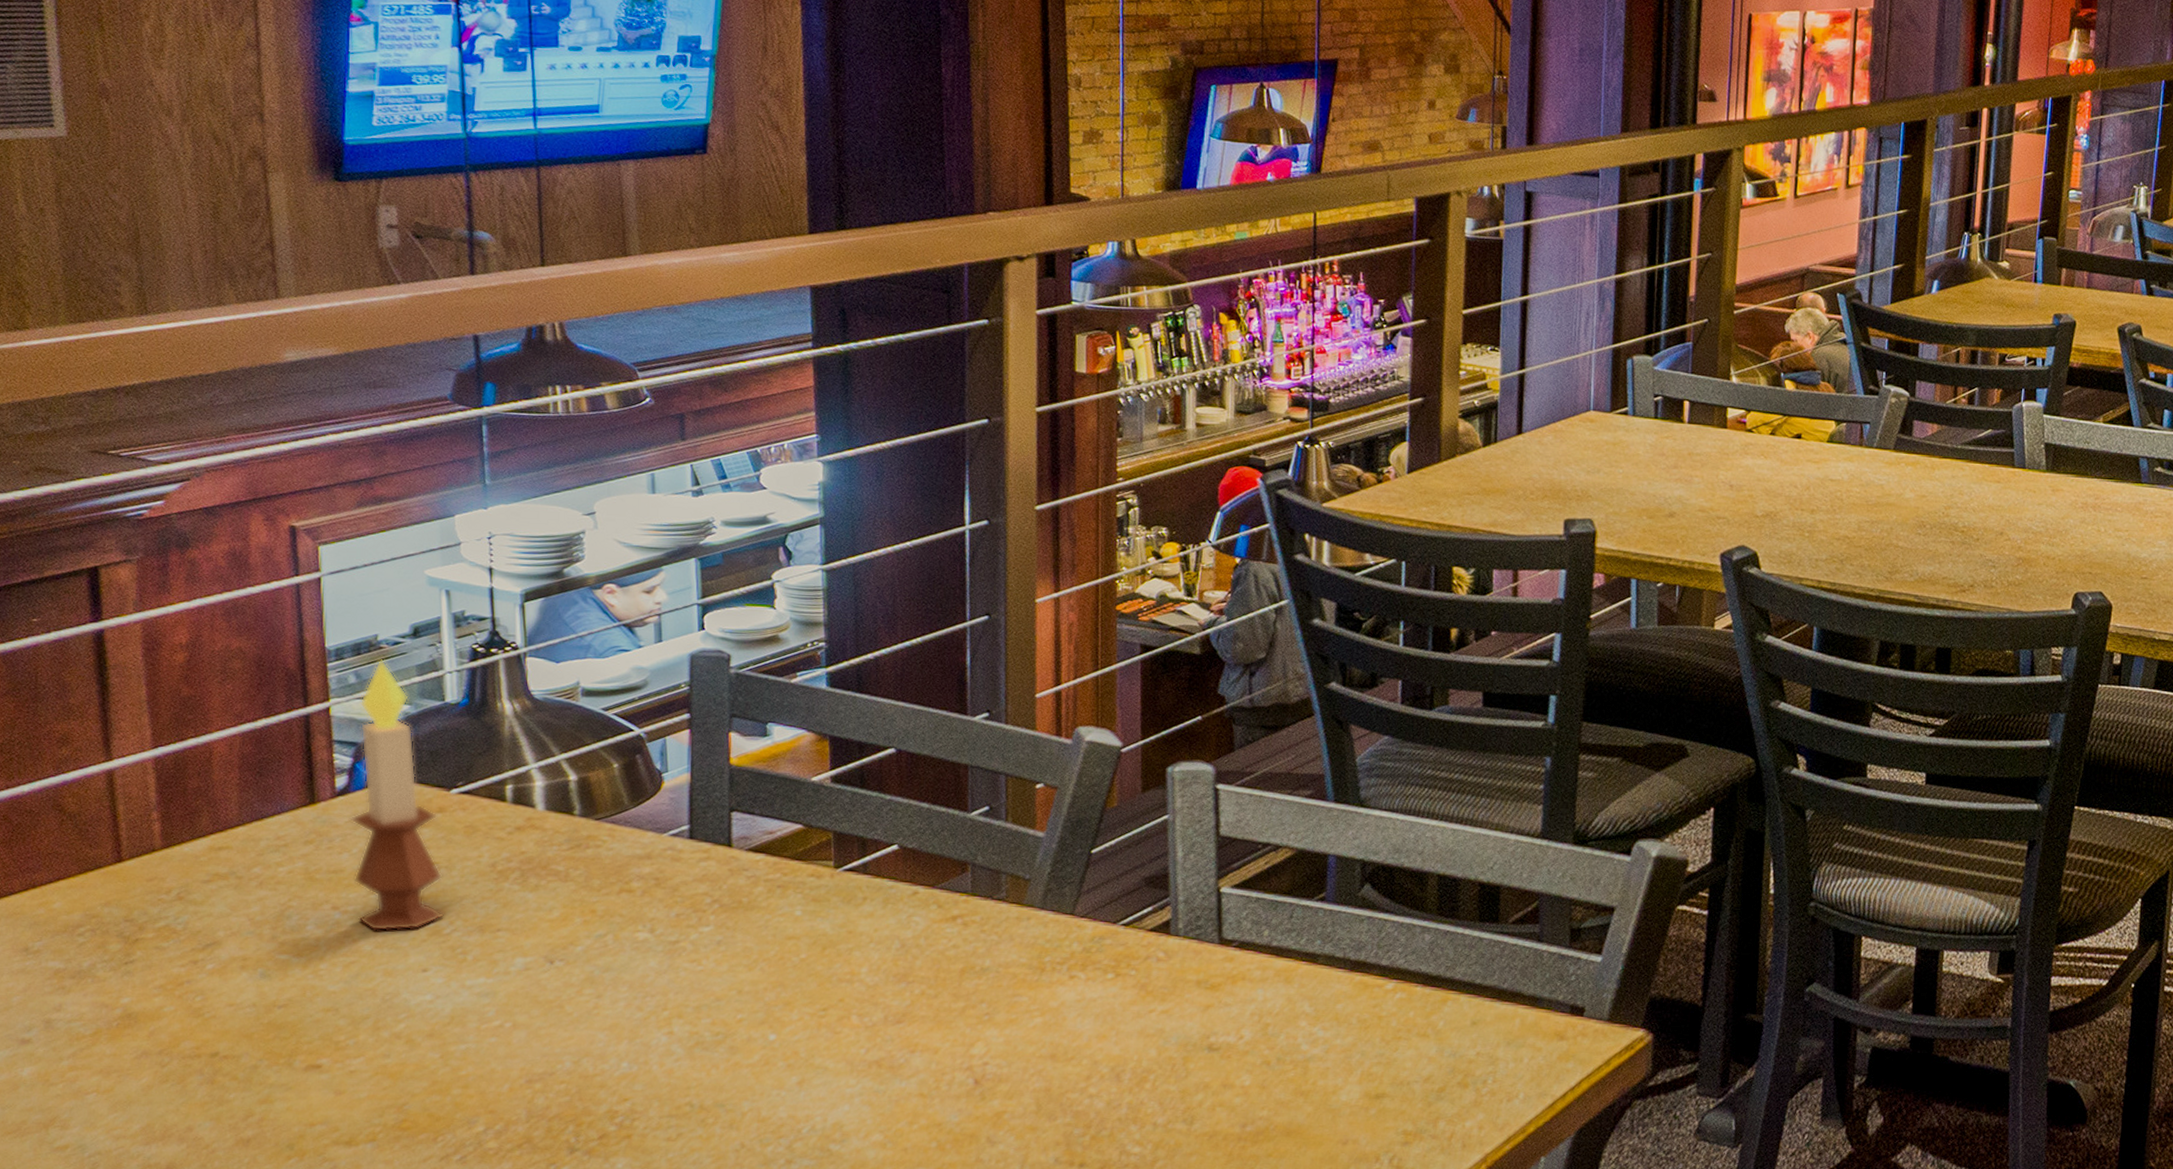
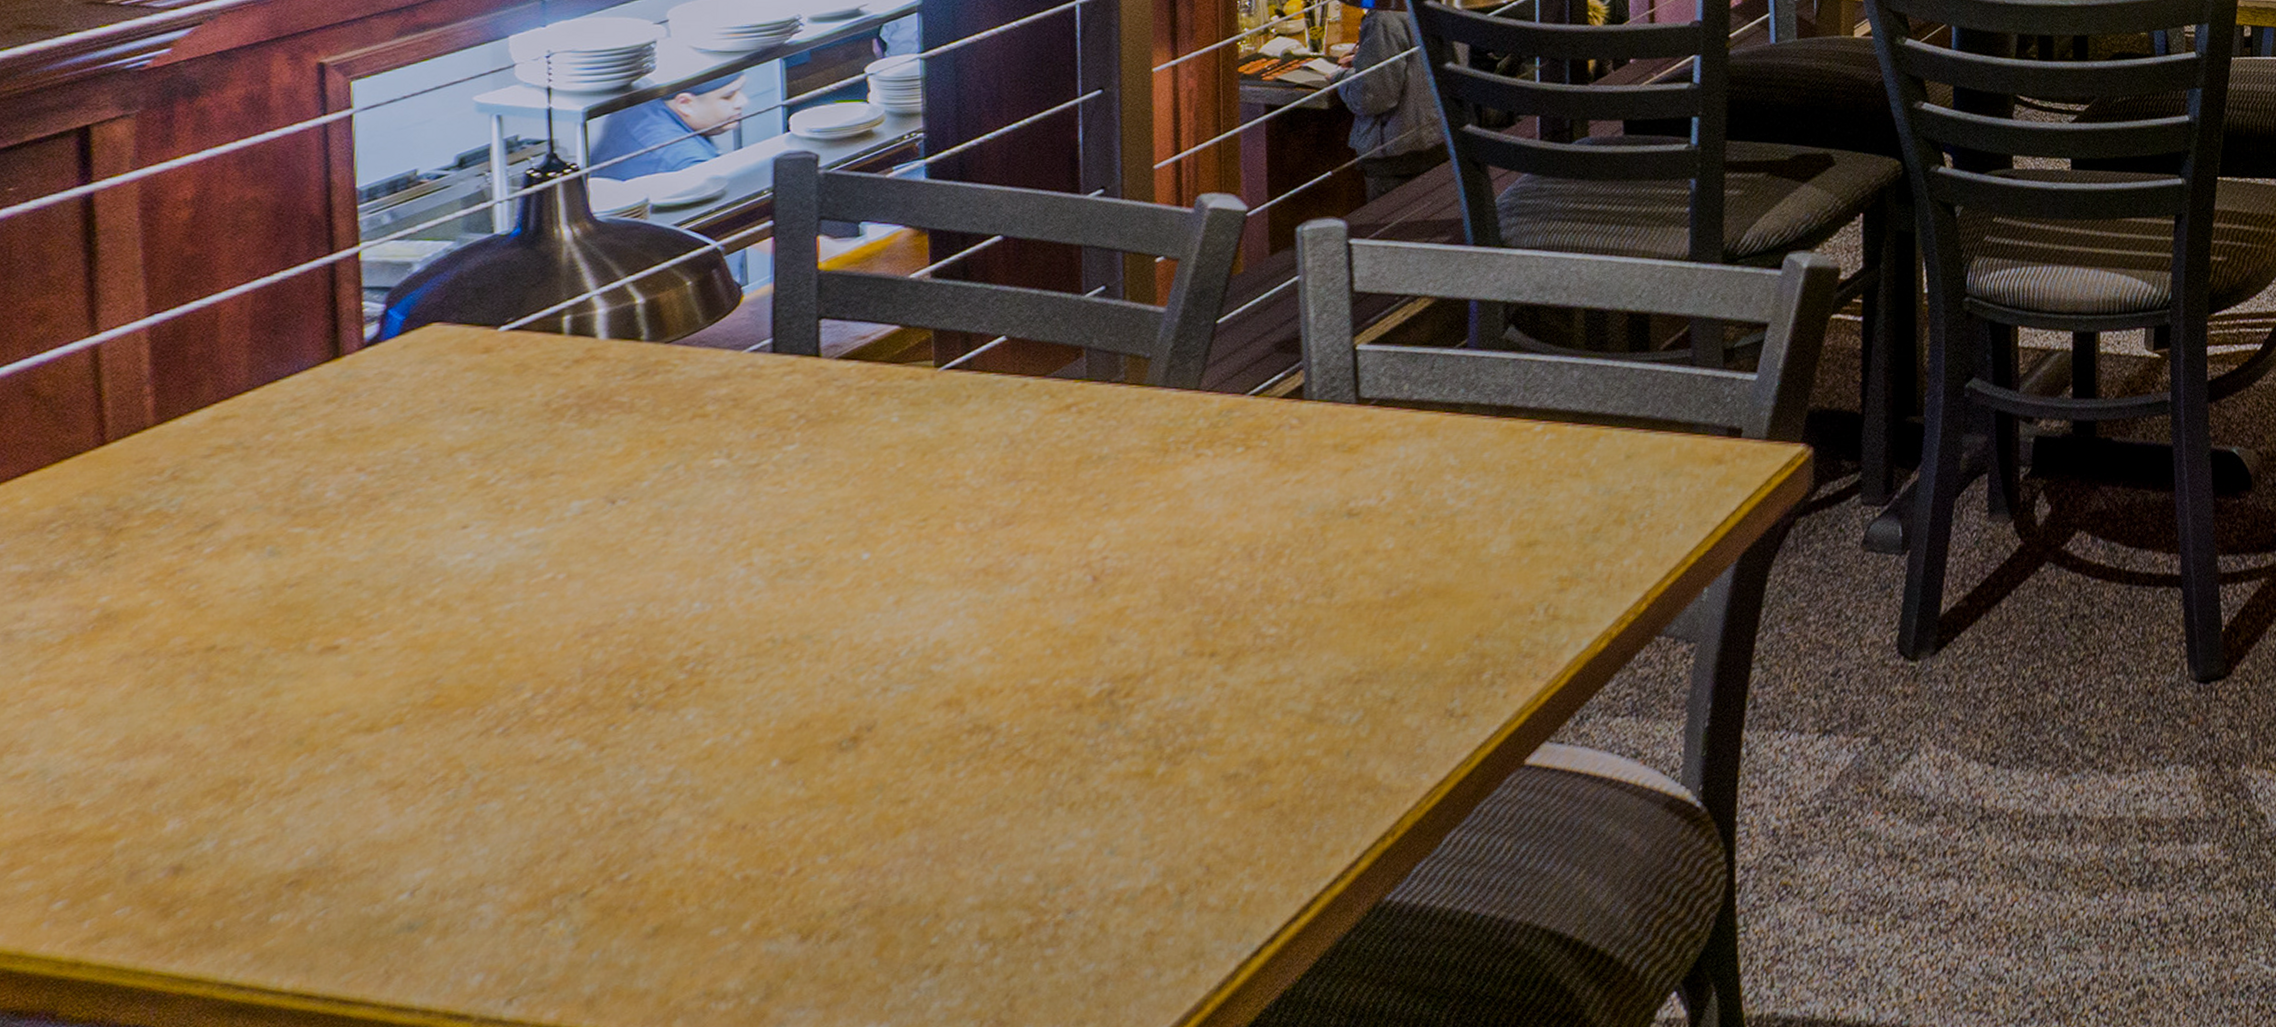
candle: present [350,659,444,931] -> none [380,195,489,490]

